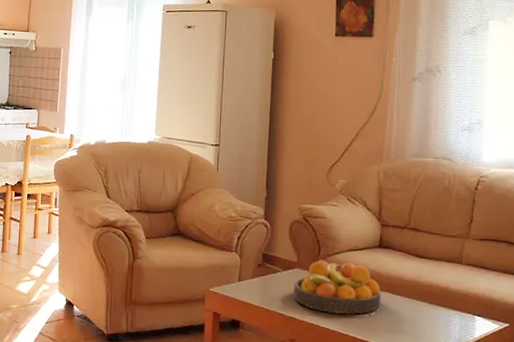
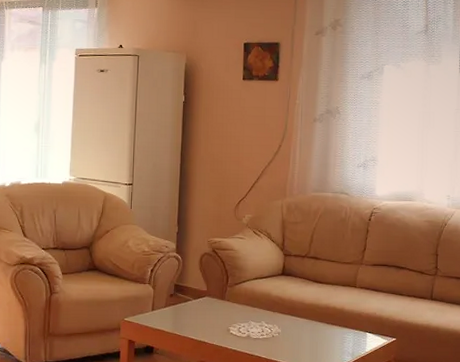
fruit bowl: present [293,260,381,314] -> none [203,288,283,336]

